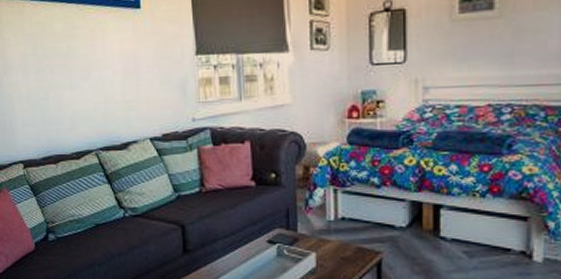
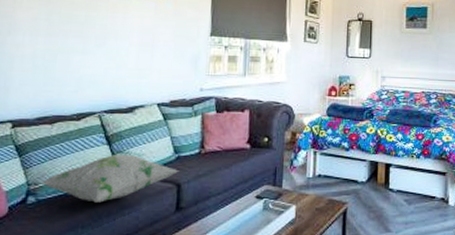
decorative pillow: none [56,194,182,242] -> present [40,155,180,203]

